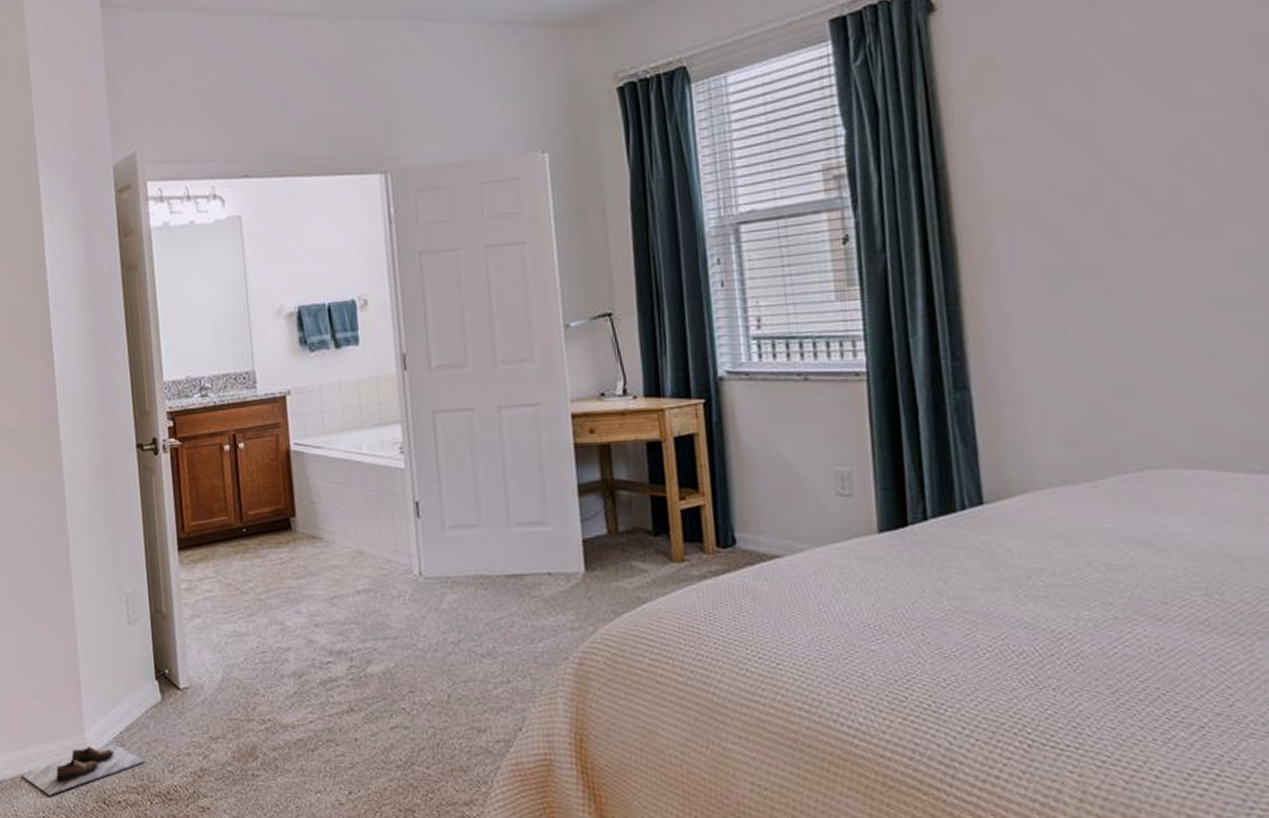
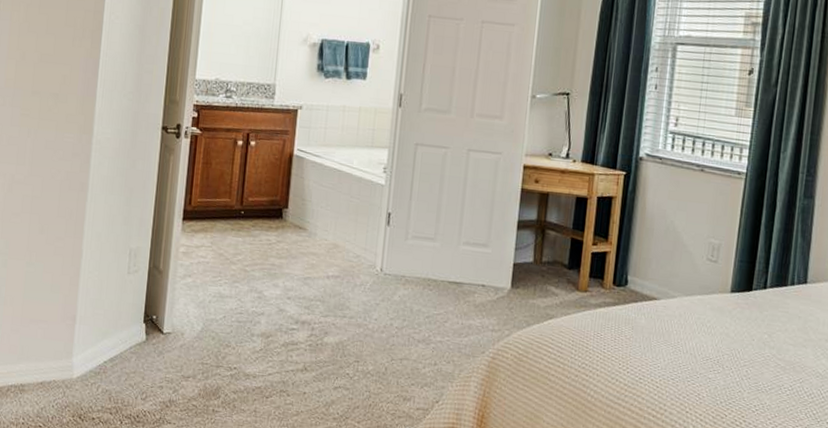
shoe: present [22,743,145,796] -> none [9,369,122,406]

